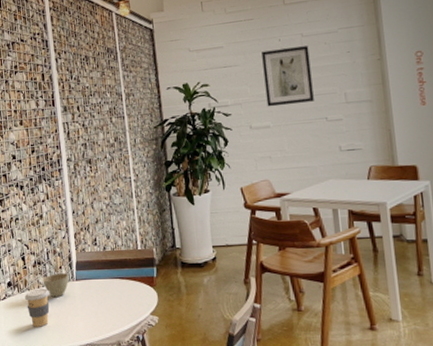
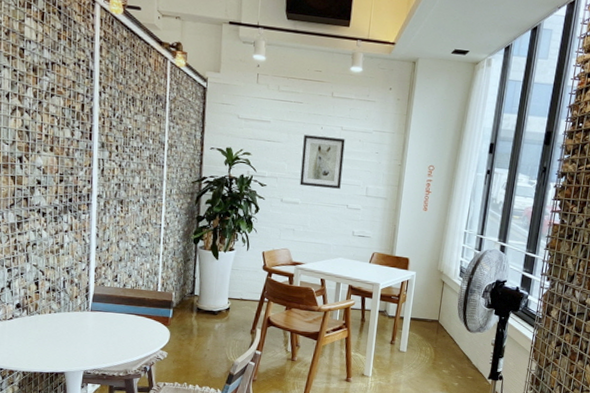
coffee cup: present [25,288,50,327] -> none [34,313,61,349]
cup: present [43,273,69,298] -> none [55,302,84,324]

